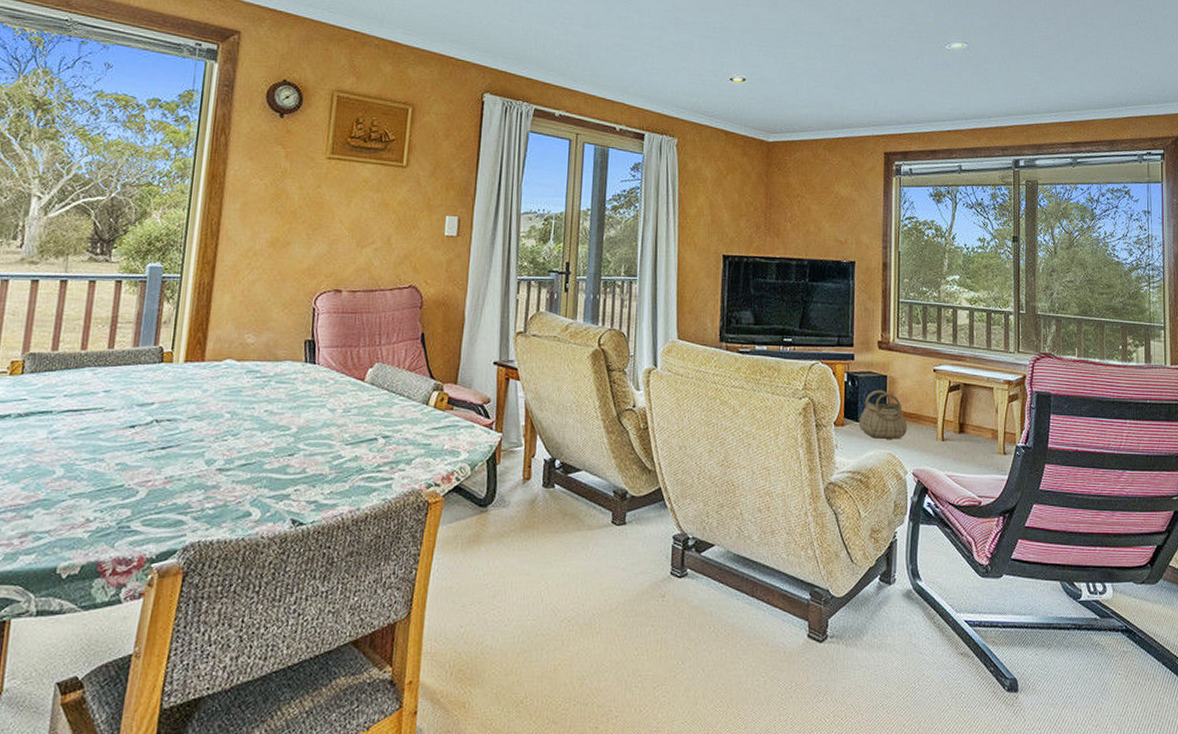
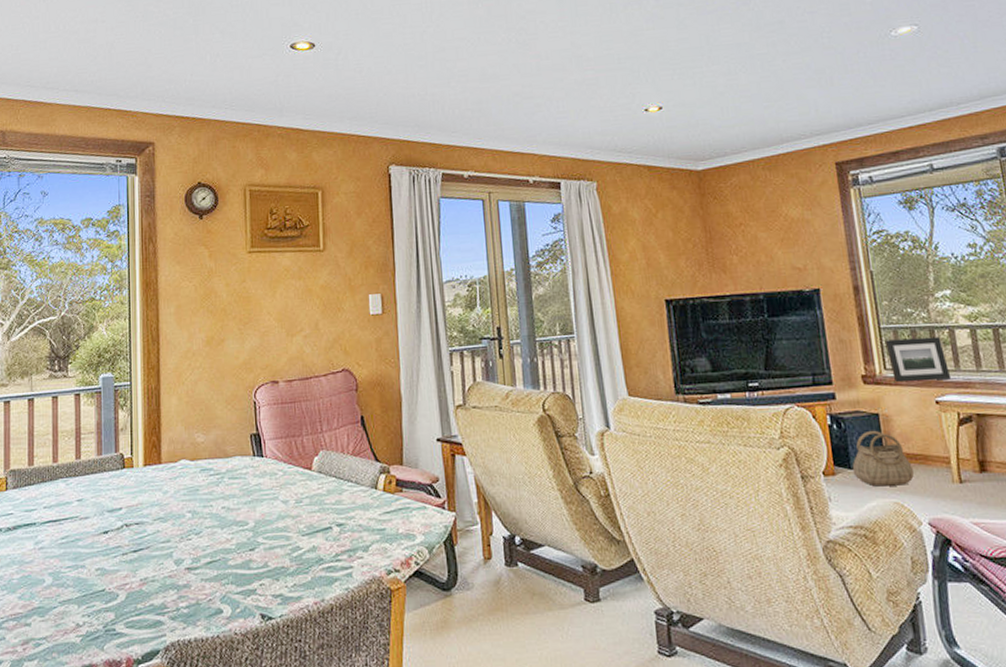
picture frame: none [901,312,949,352] -> present [884,336,952,383]

